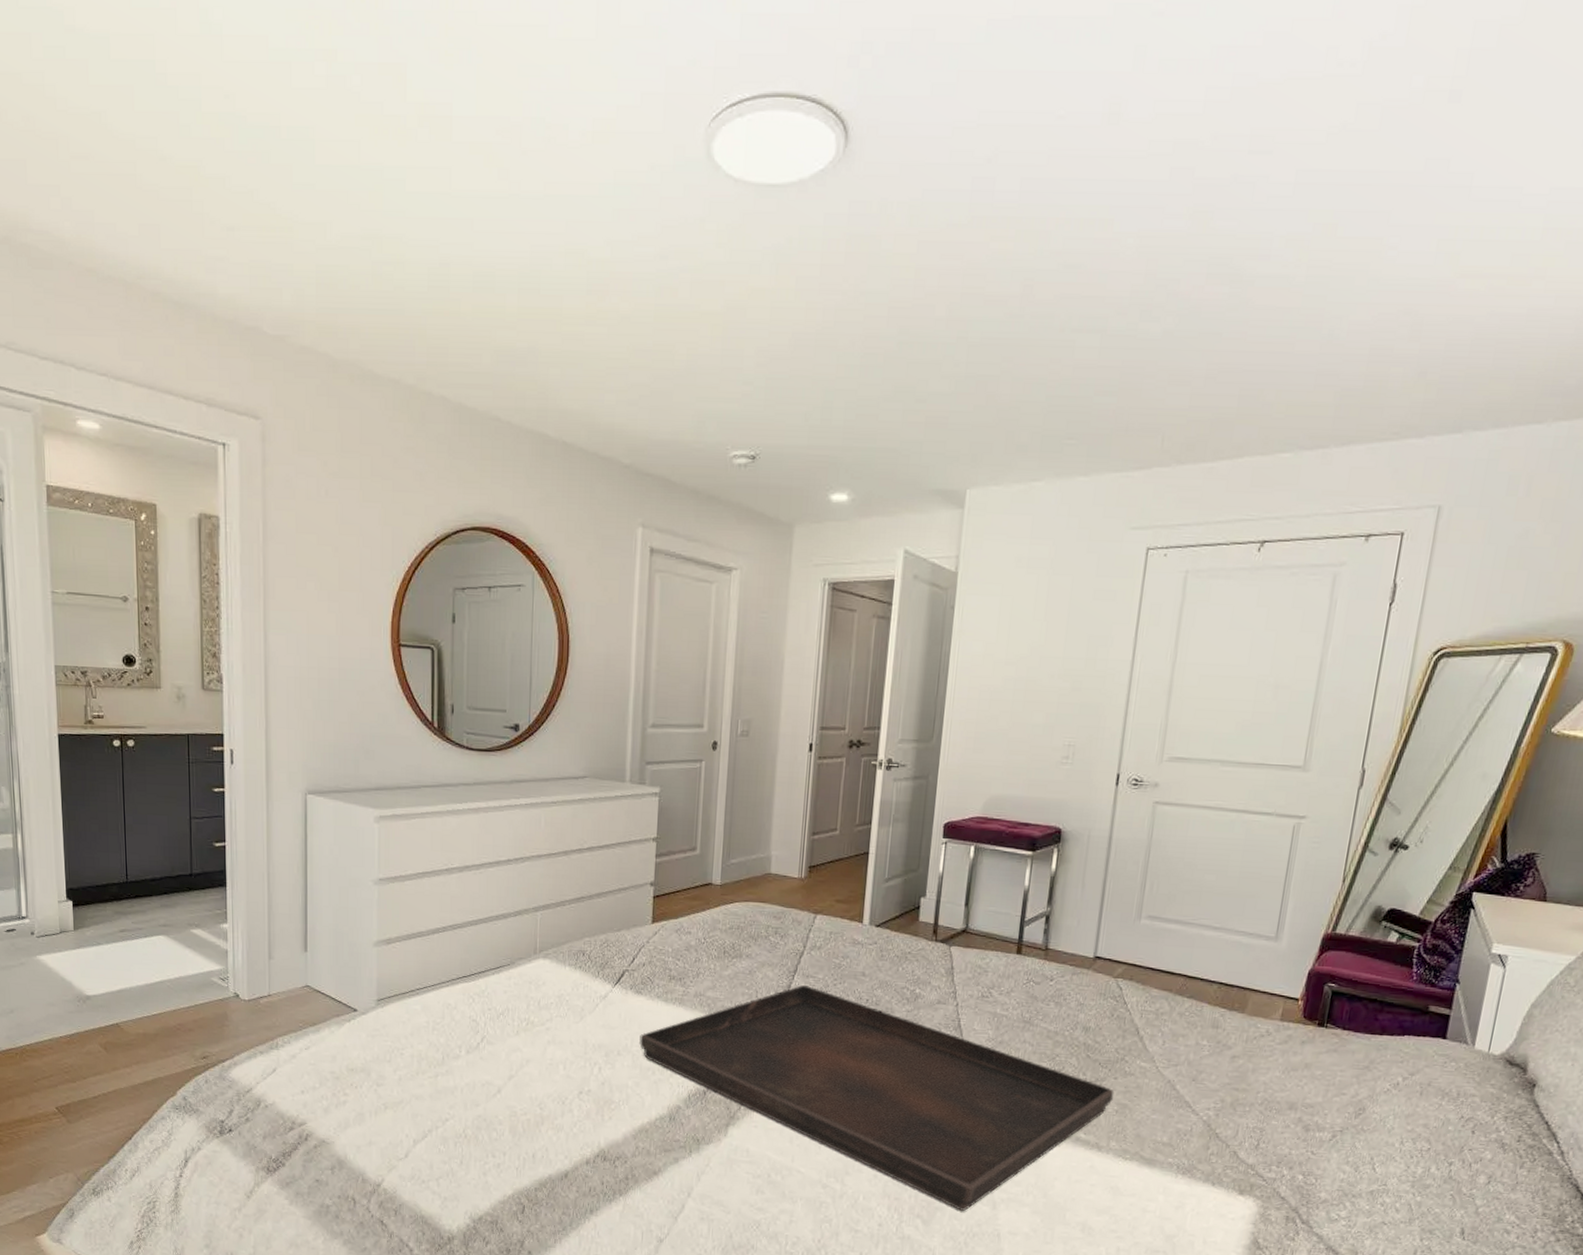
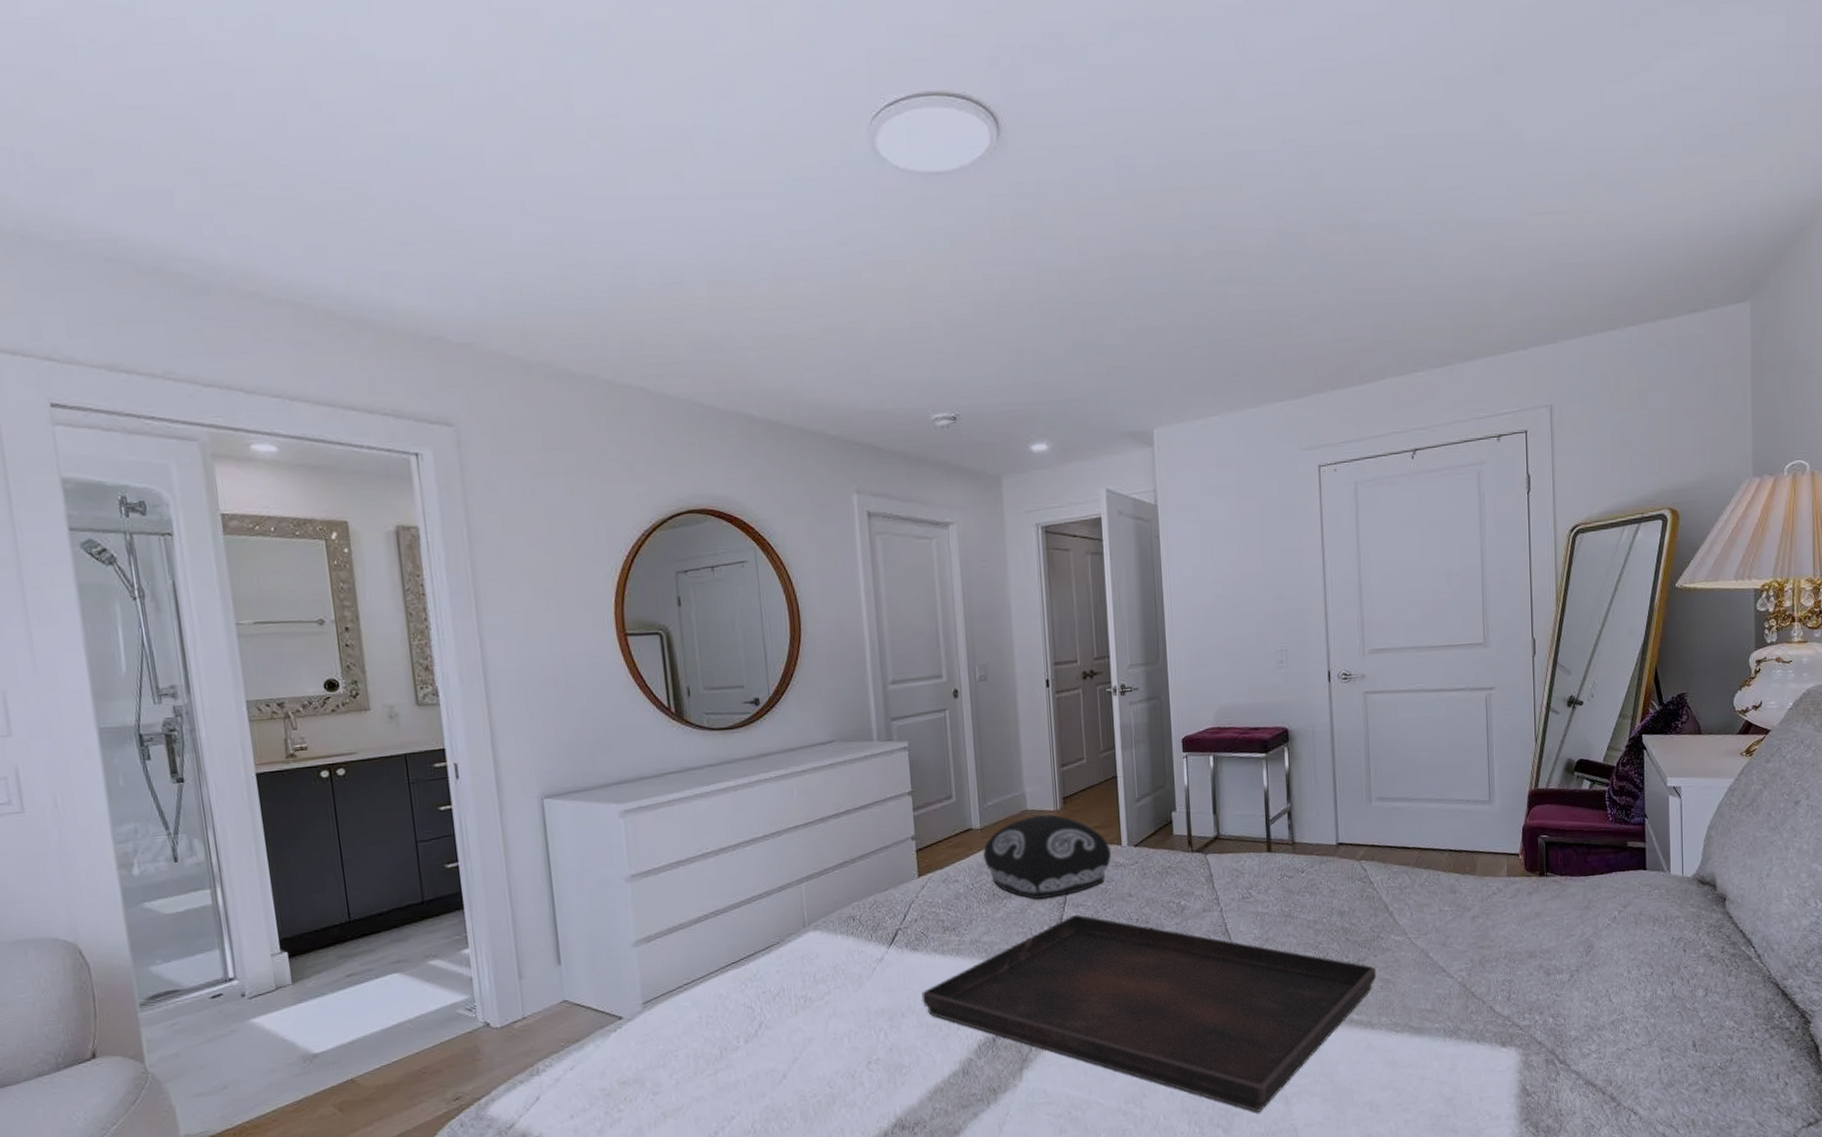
cushion: none [719,880,851,965] -> present [983,814,1111,900]

